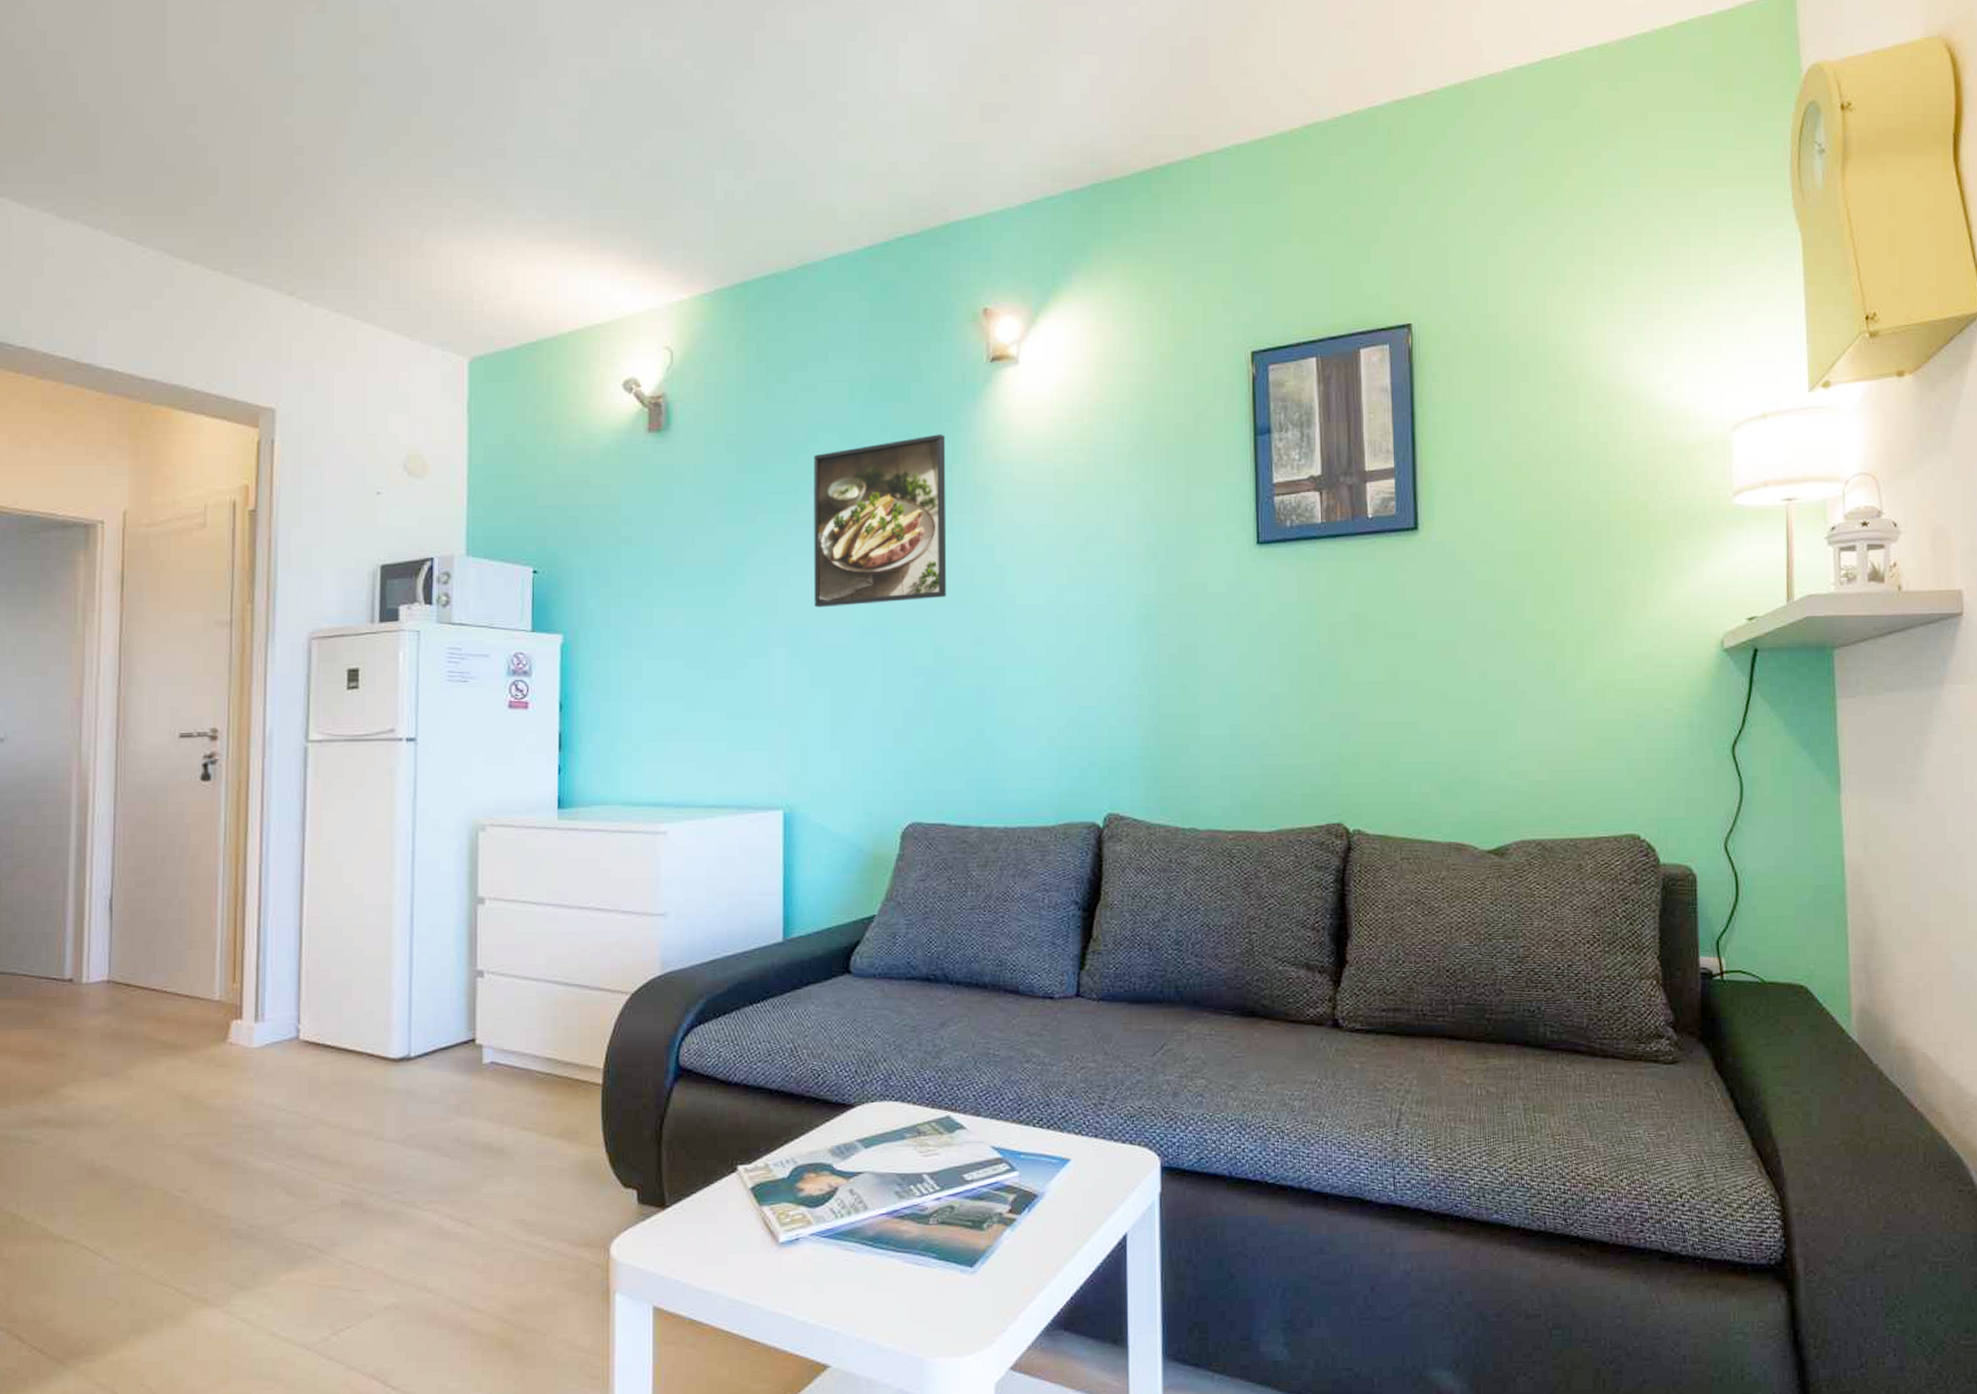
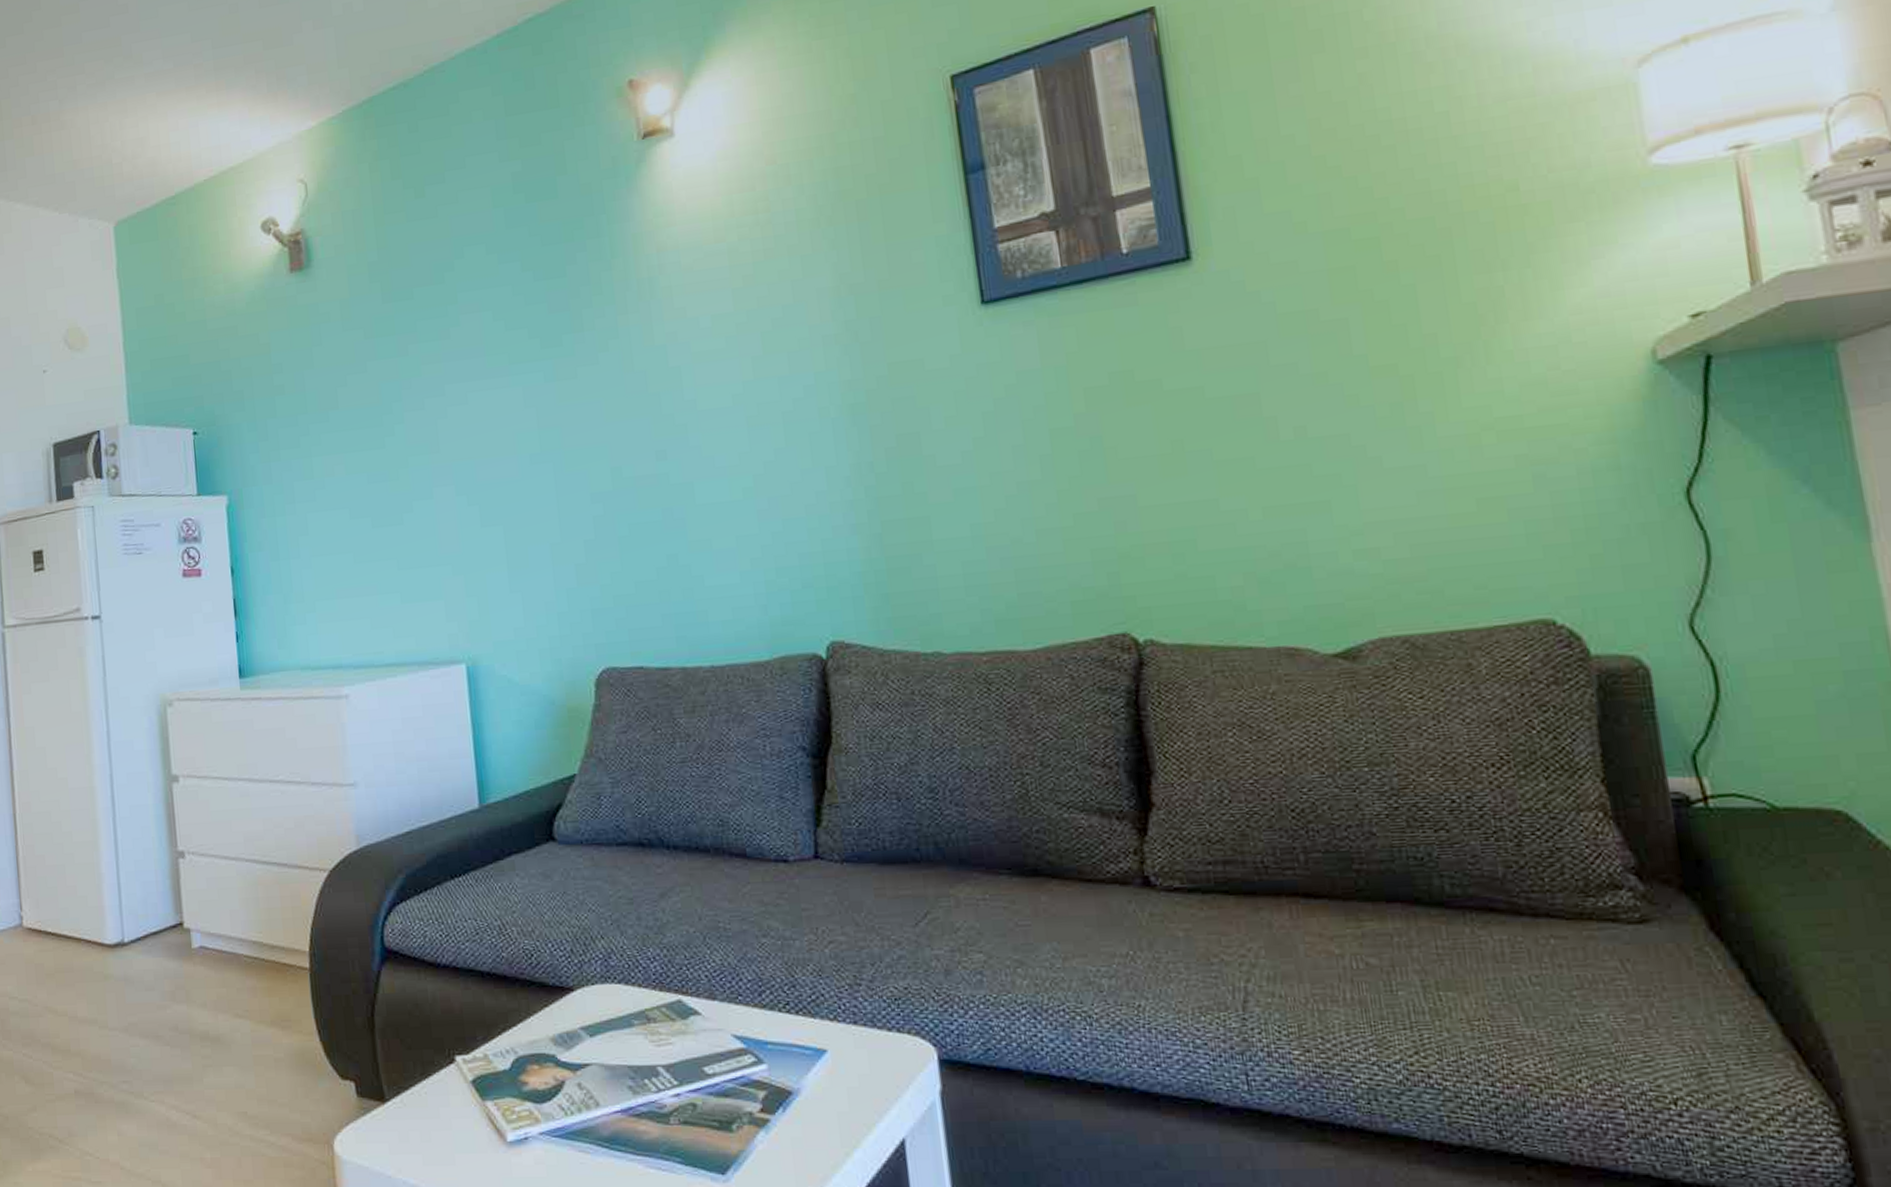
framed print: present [813,434,947,608] -> none [460,228,620,438]

